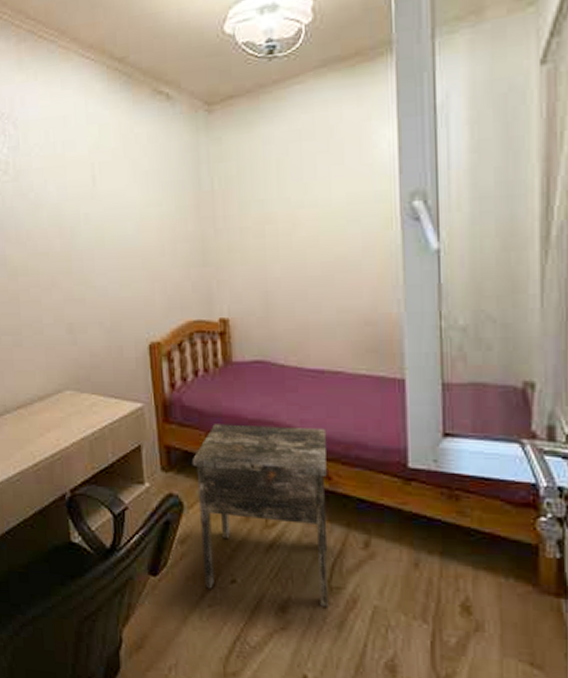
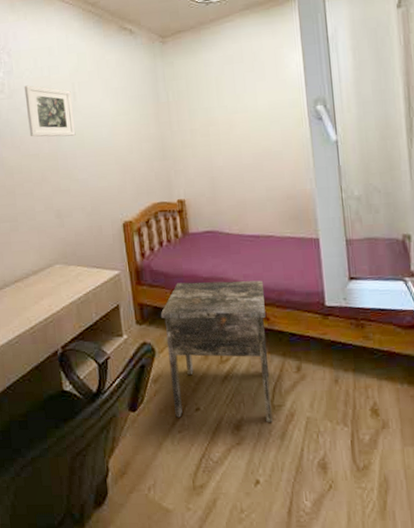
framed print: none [32,165,94,232] -> present [24,85,76,137]

